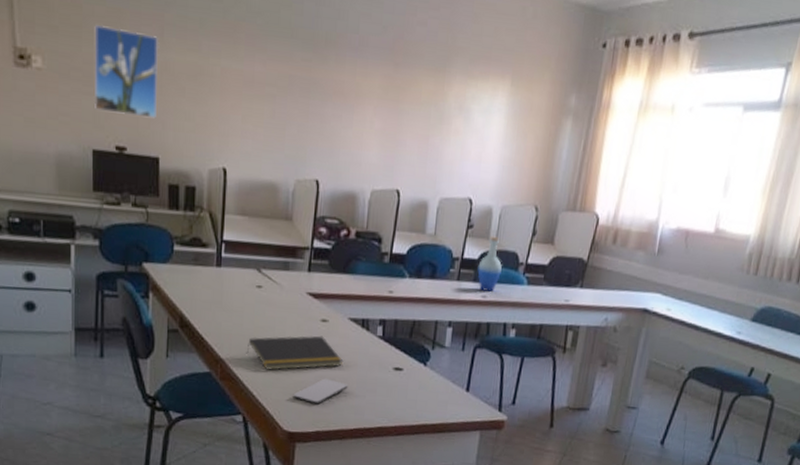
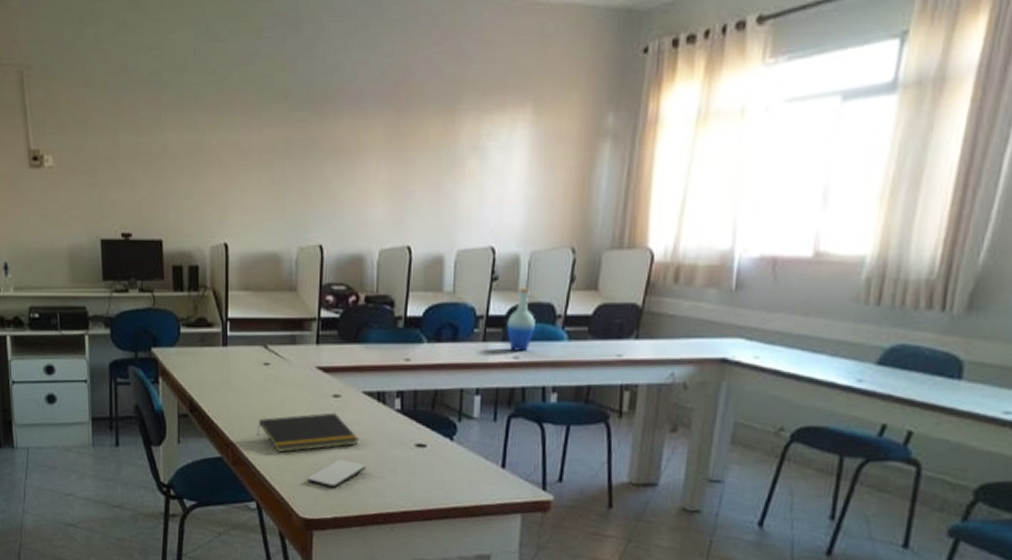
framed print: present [93,24,160,119] -> none [97,116,158,202]

